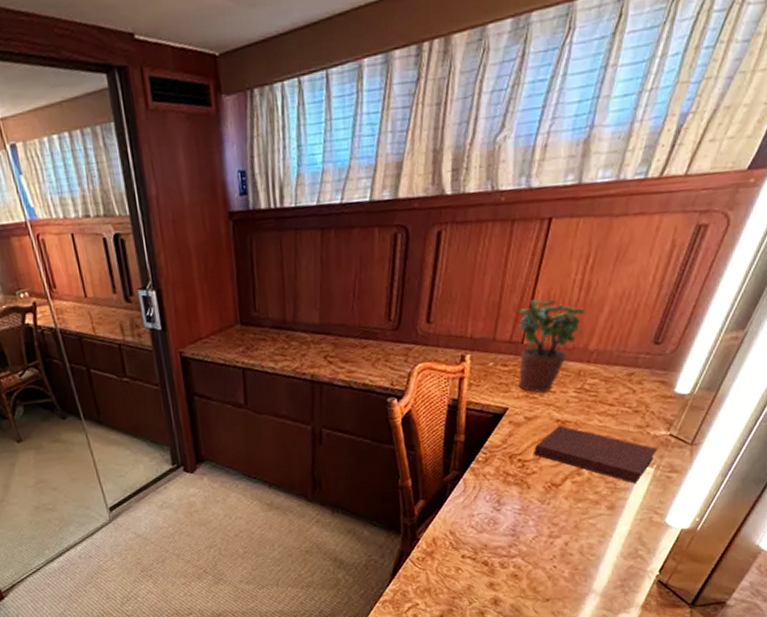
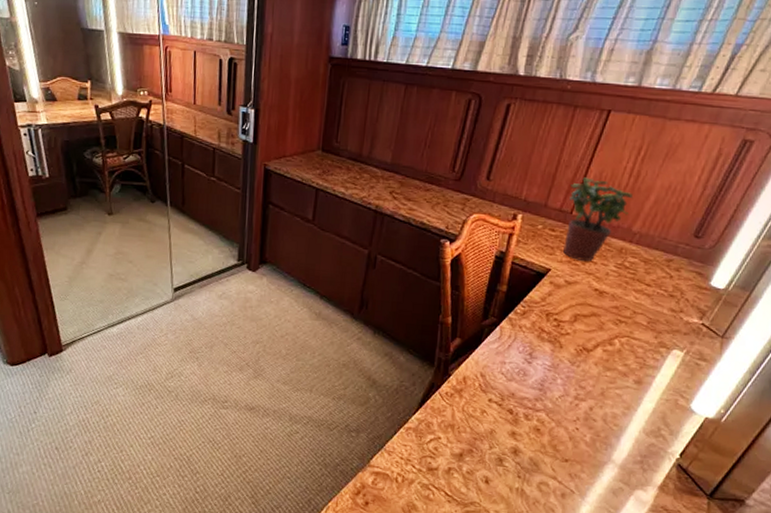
notebook: present [534,425,658,484] -> none [570,295,689,363]

